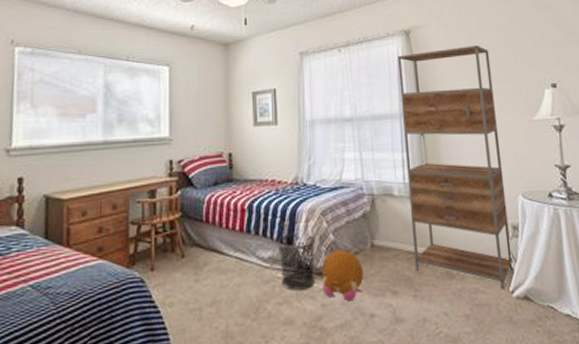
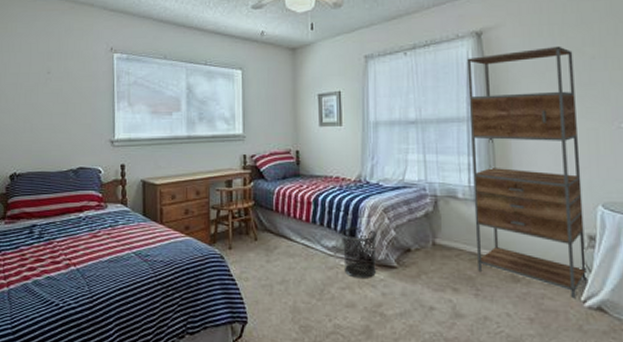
plush toy: present [322,249,364,302] -> none [383,245,425,293]

